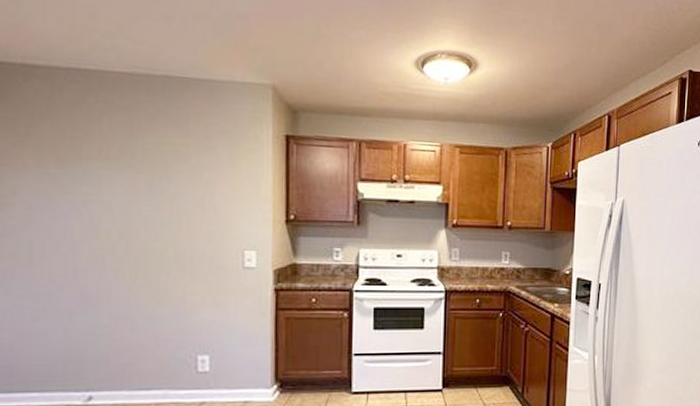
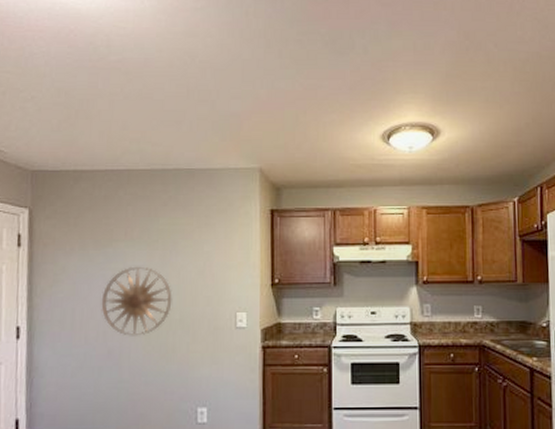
wall art: none [69,191,164,275] -> present [101,266,172,336]

